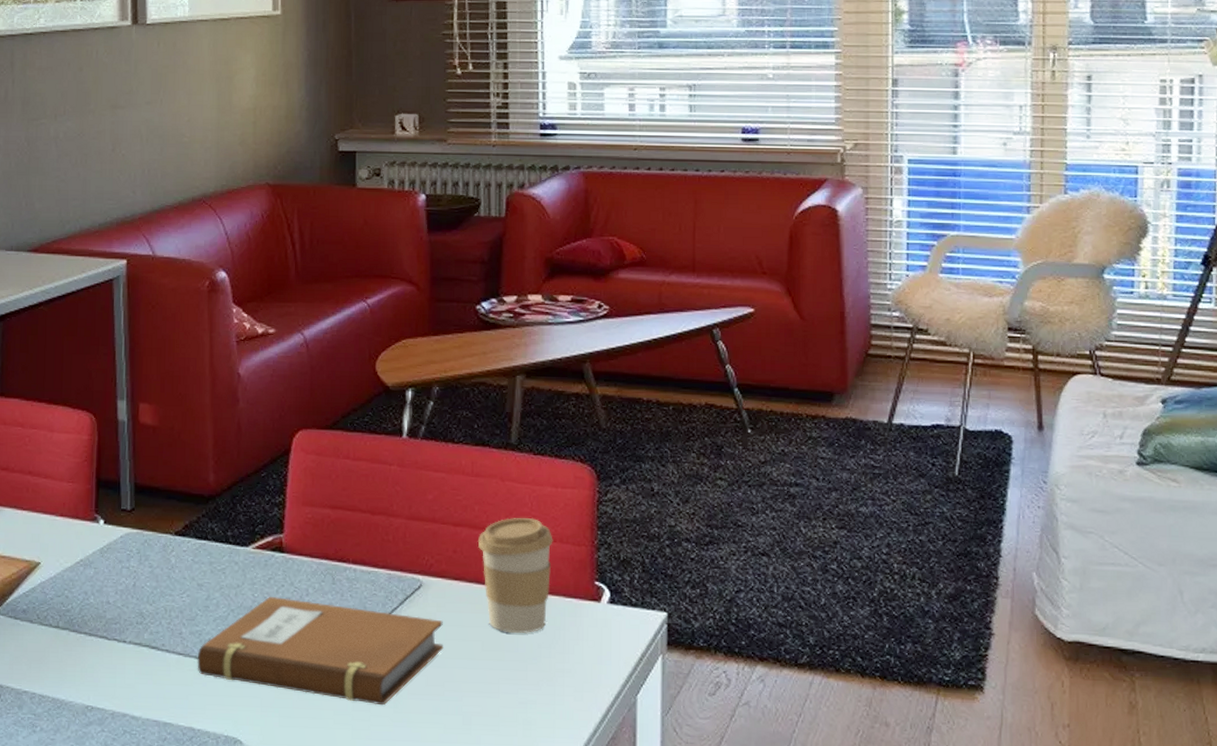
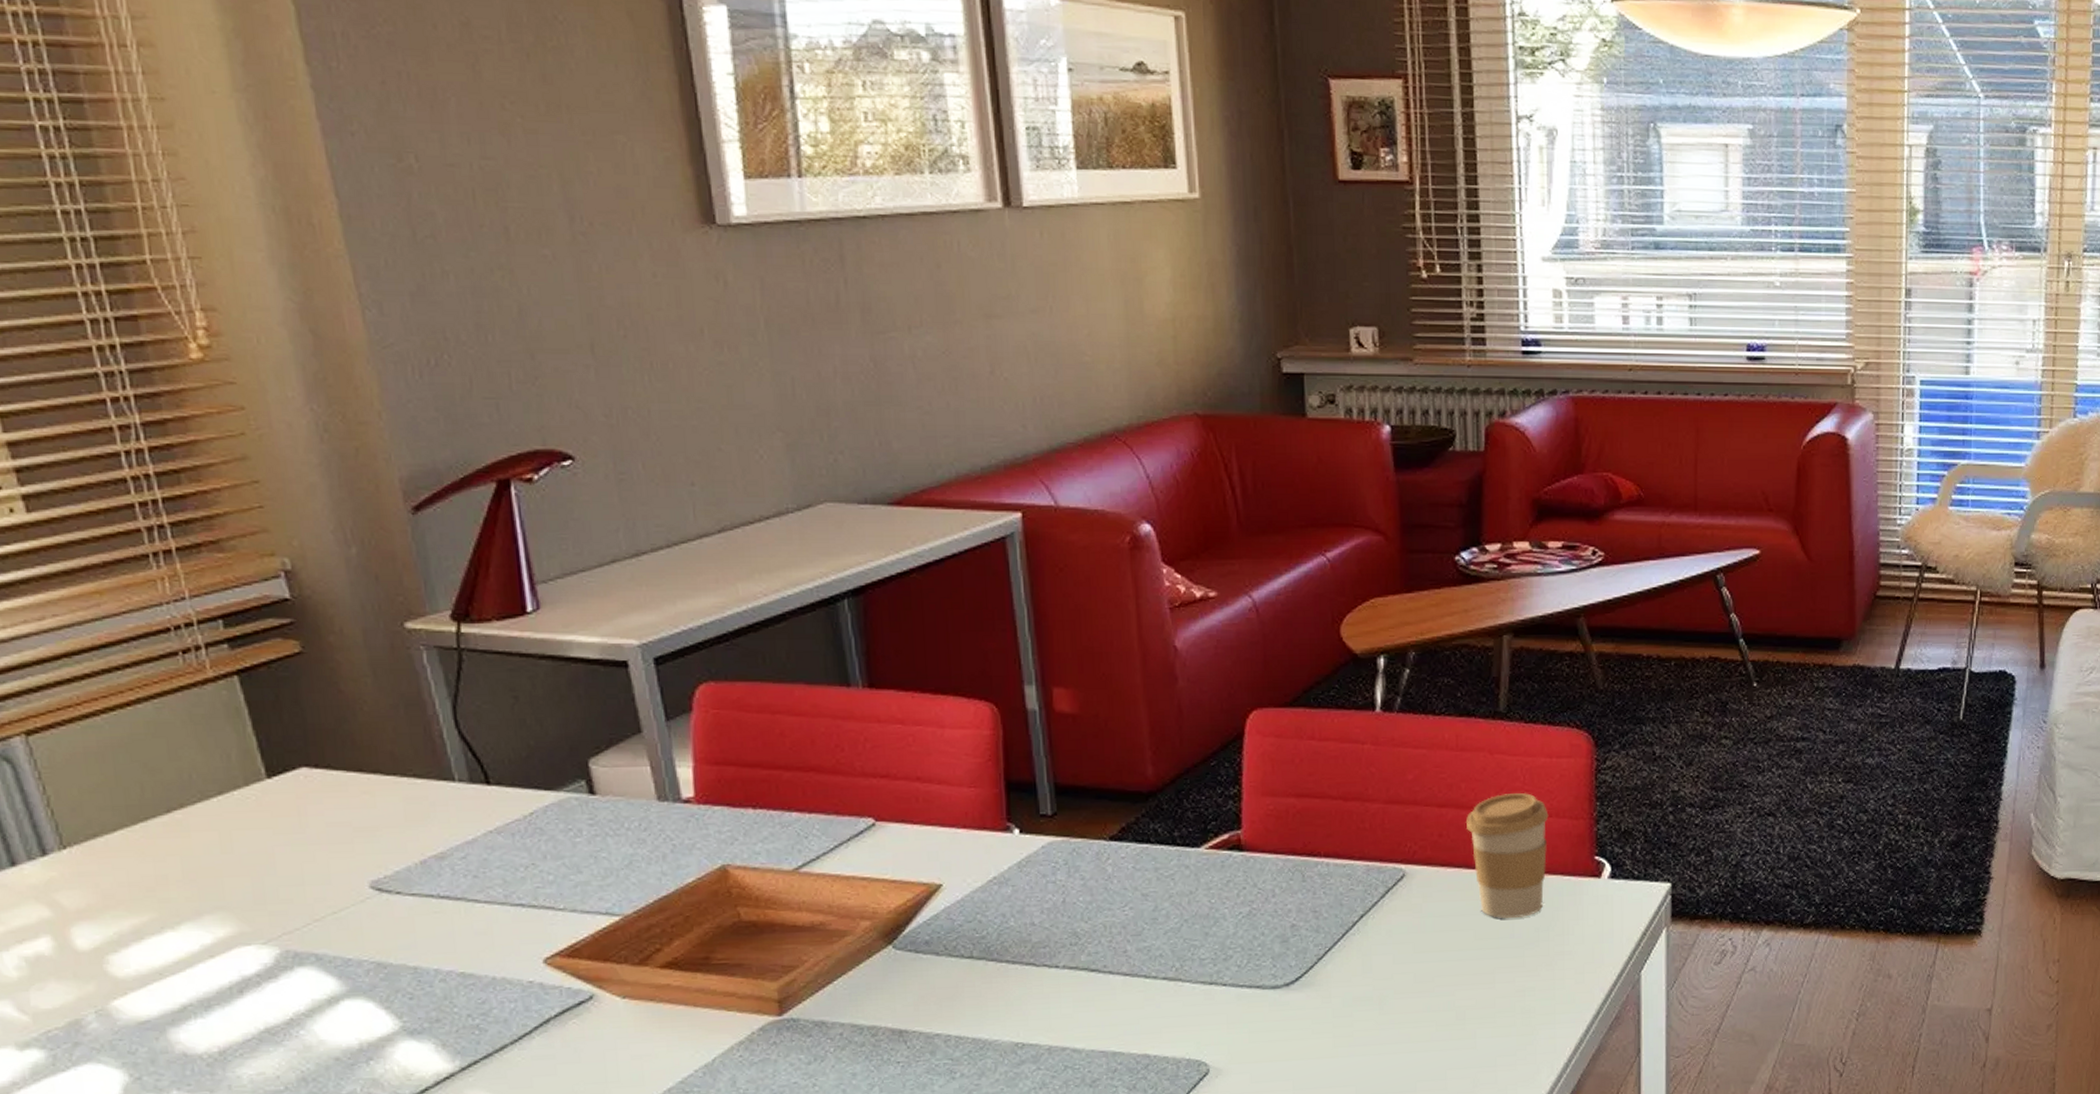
notebook: present [197,596,444,706] -> none [1147,900,1432,1009]

